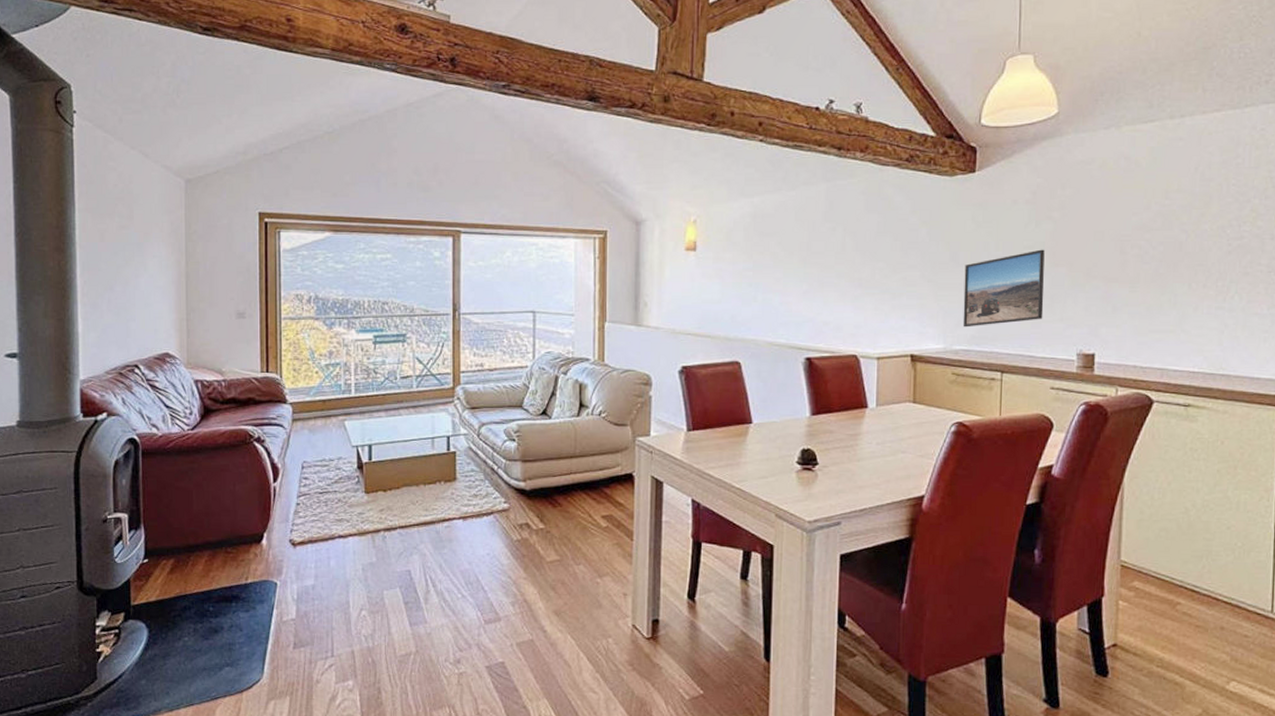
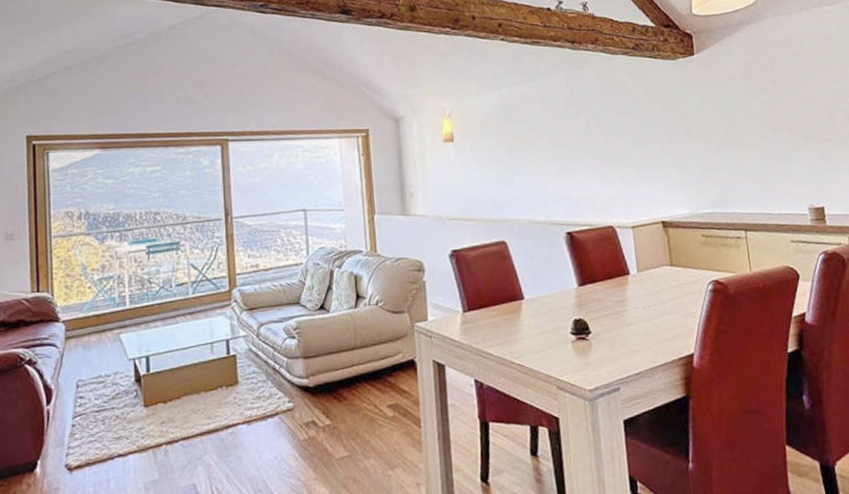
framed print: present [962,249,1045,328] -> none [697,117,774,193]

